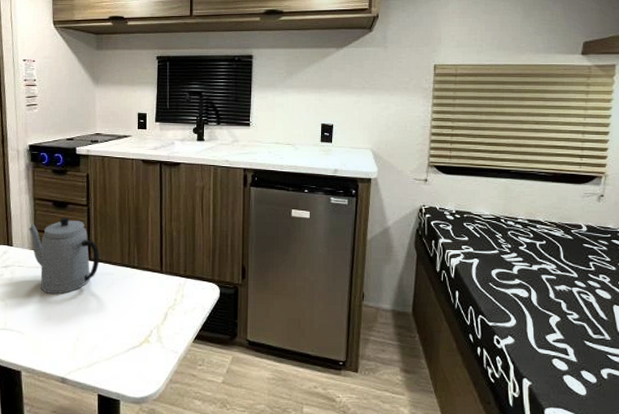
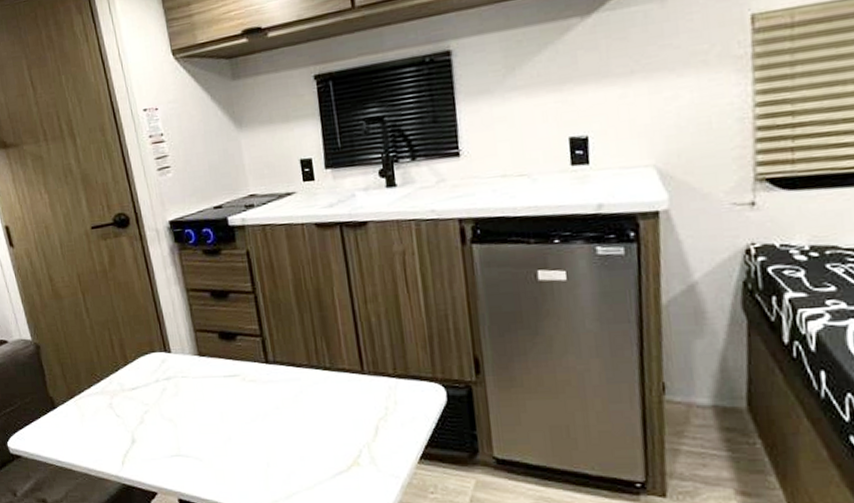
teapot: present [28,217,99,295] -> none [186,310,280,410]

